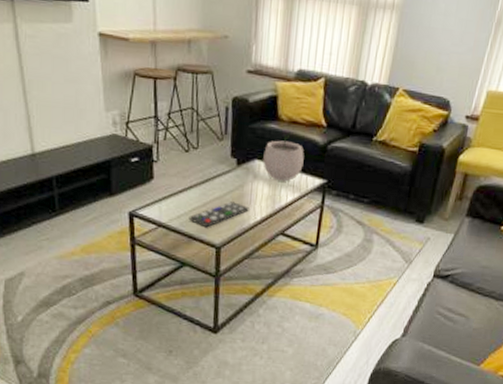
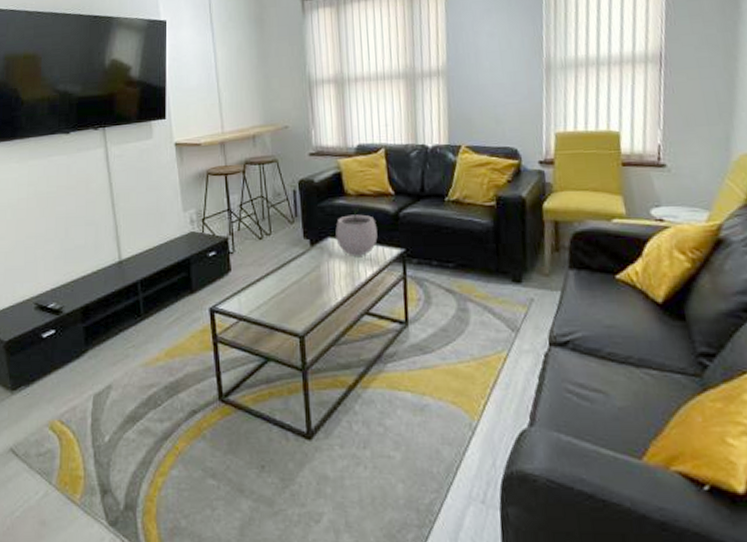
remote control: present [188,201,249,228] -> none [268,284,329,316]

